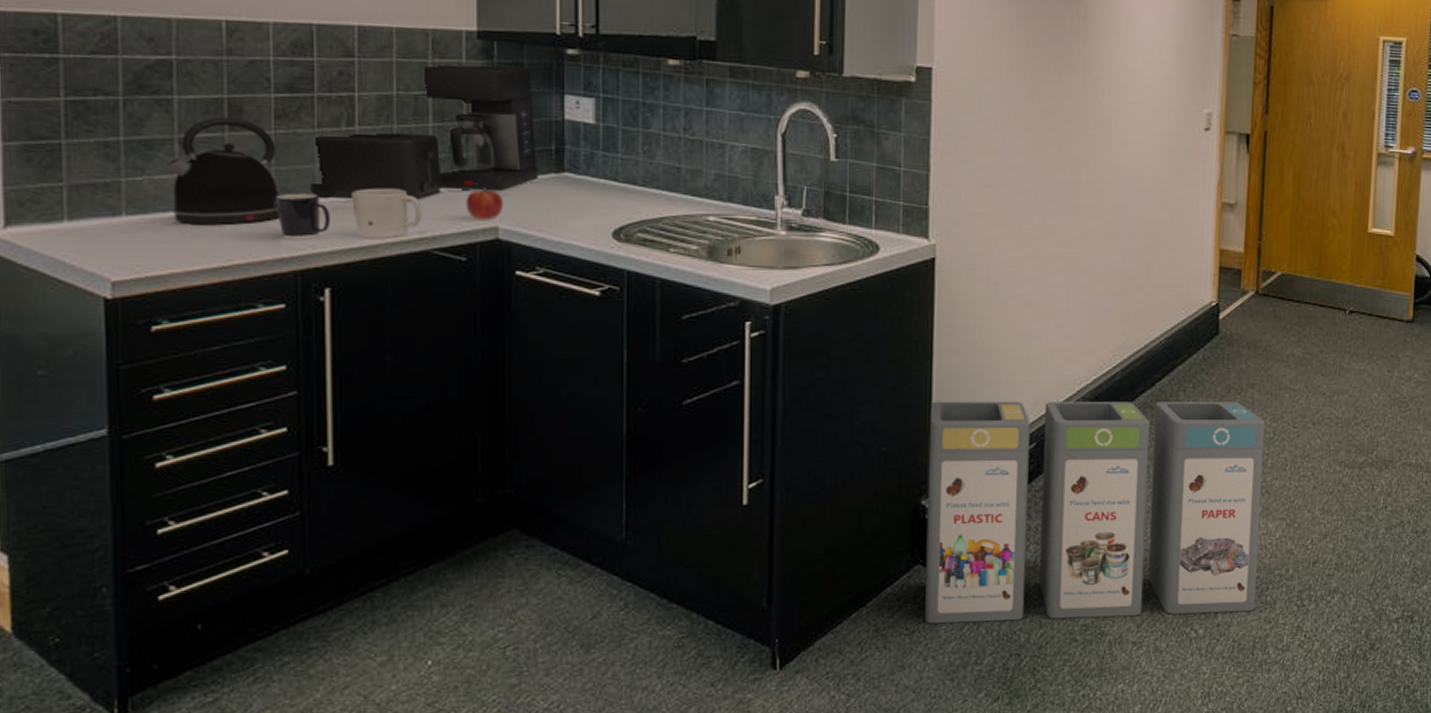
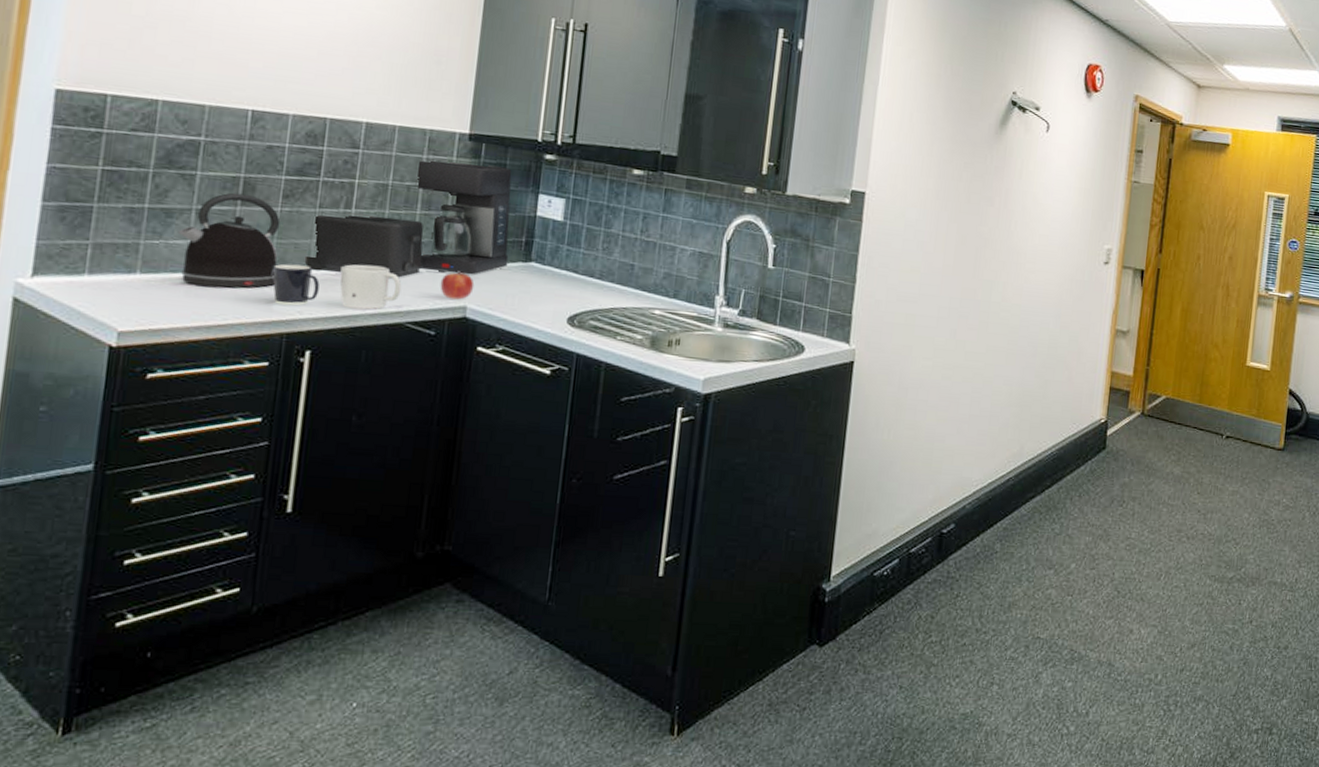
recycling bin: present [925,401,1265,624] -> none [816,492,1143,712]

